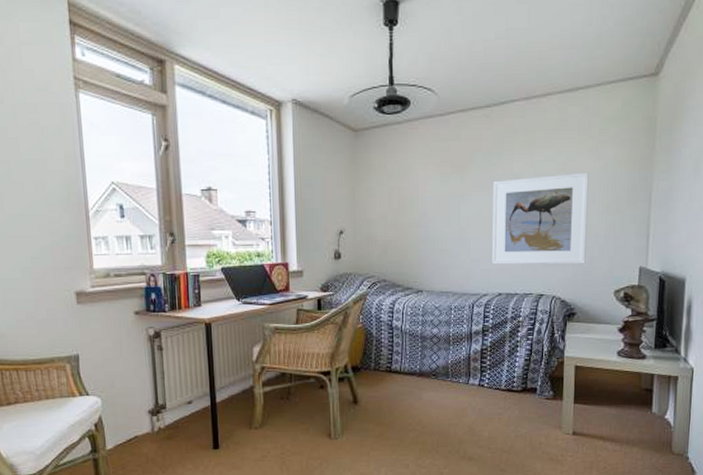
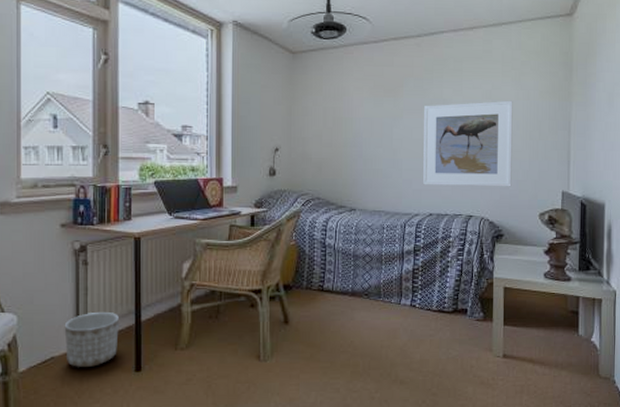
planter: none [145,394,196,445] -> present [64,311,119,367]

